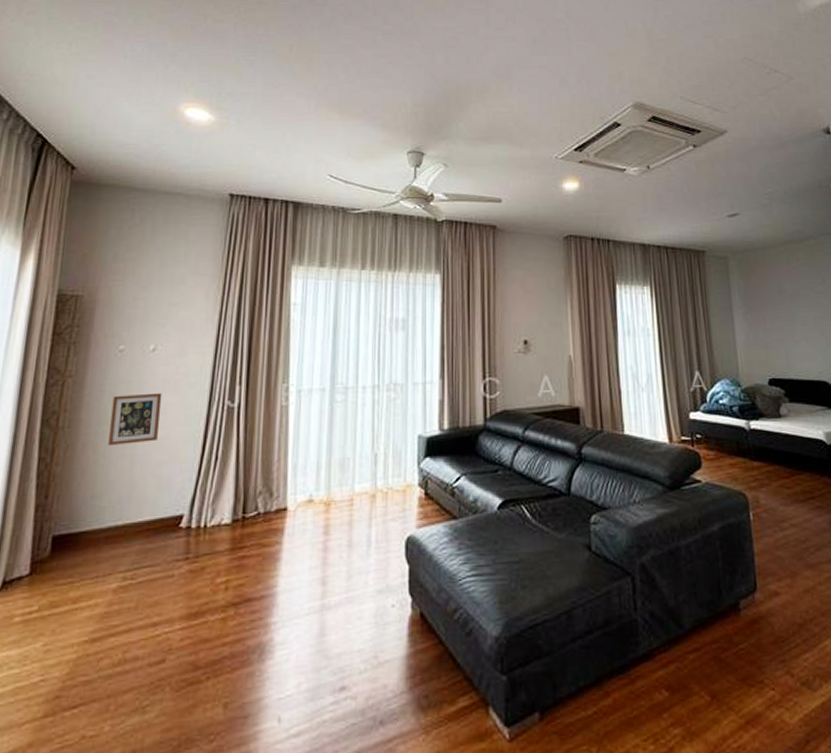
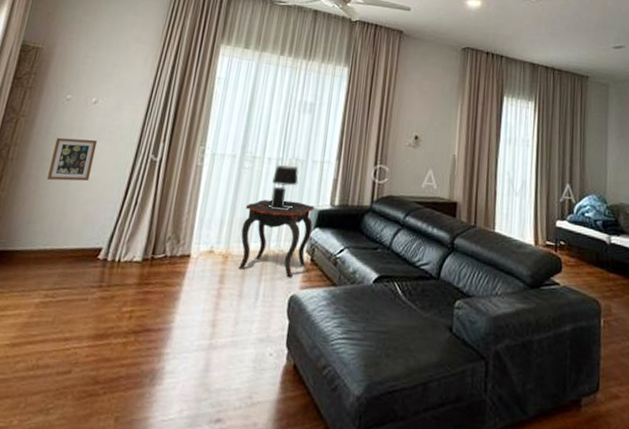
side table: none [342,431,422,518] -> present [237,199,315,278]
table lamp: none [367,391,400,443] -> present [266,164,299,210]

